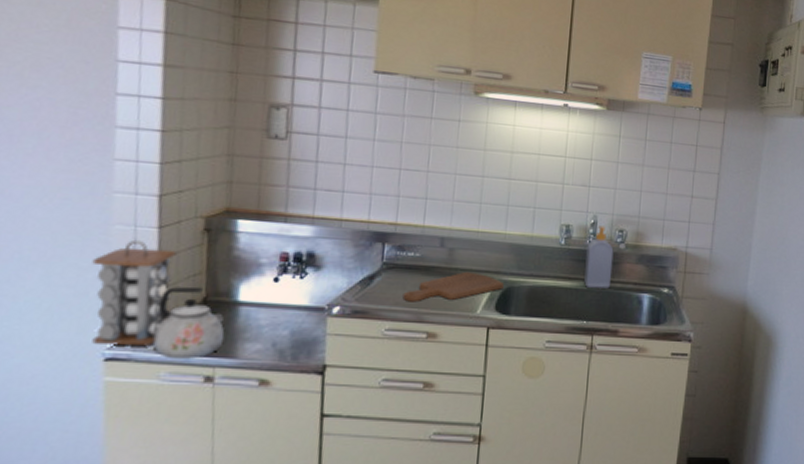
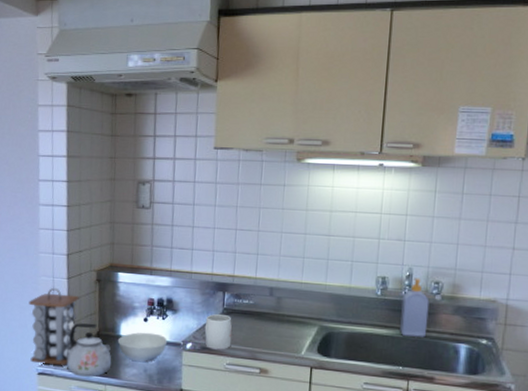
bowl: none [234,295,307,335] -> present [117,332,168,363]
mug: none [357,269,394,313] -> present [204,313,233,350]
cutting board: present [402,271,504,302] -> none [240,317,325,343]

